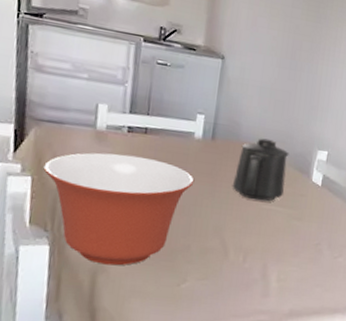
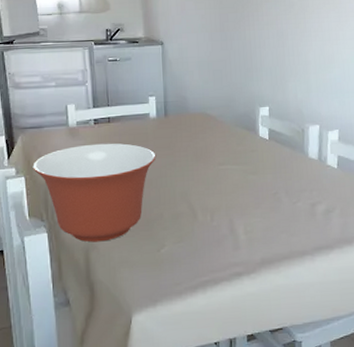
mug: present [232,138,289,202] -> none [189,106,236,163]

